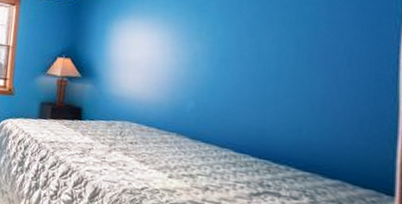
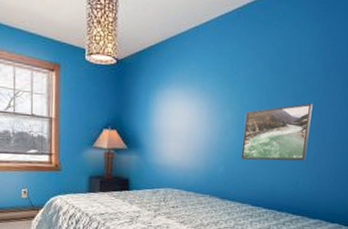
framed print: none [216,33,313,103] -> present [241,103,313,161]

